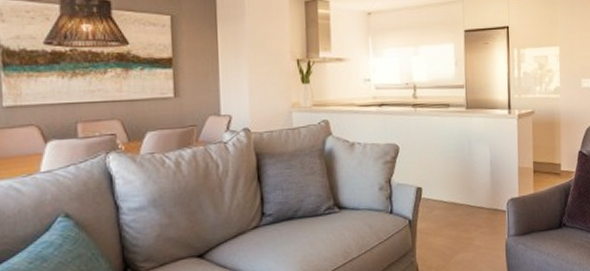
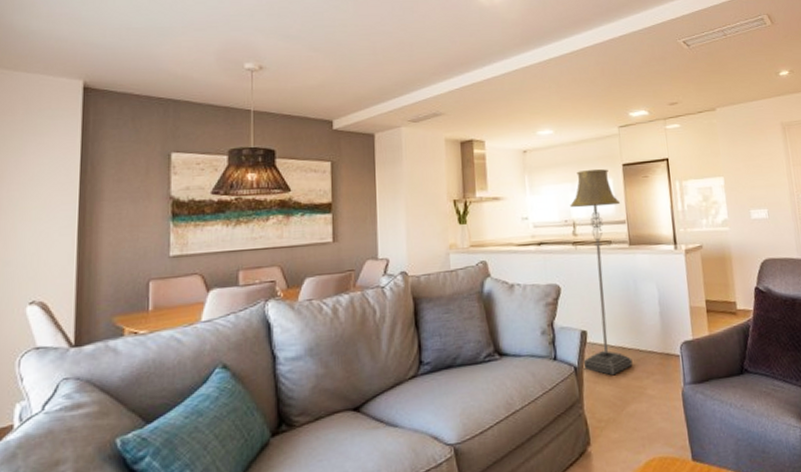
floor lamp: none [412,33,463,228] -> present [570,168,633,376]

